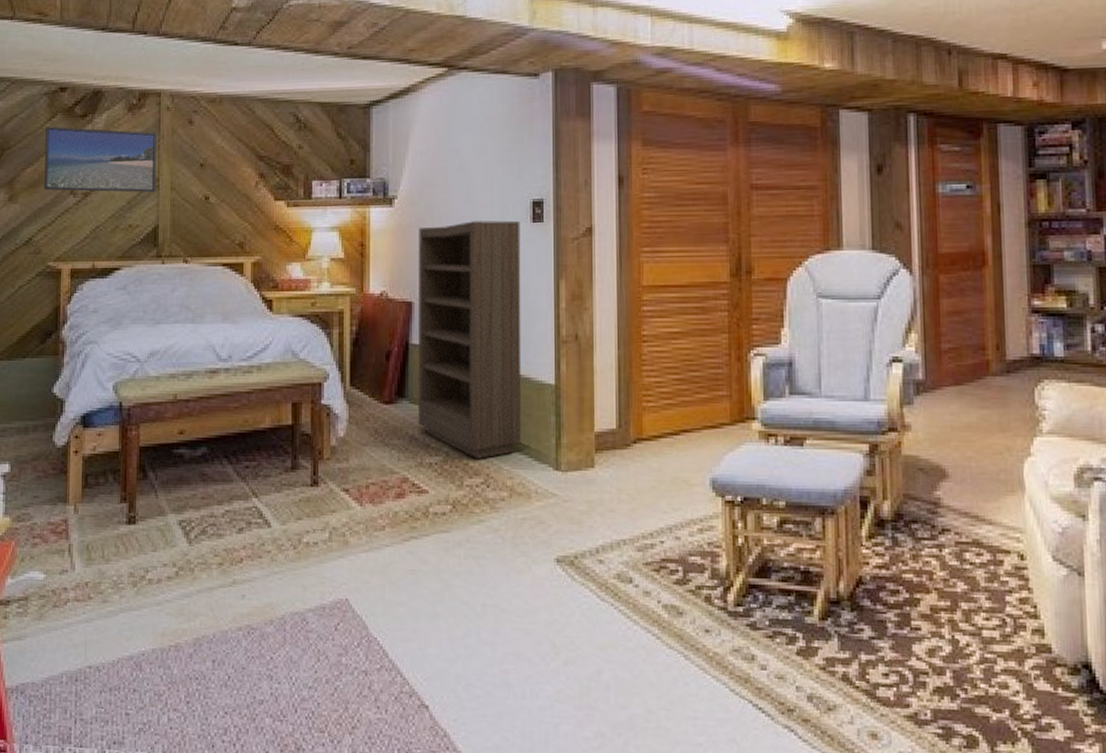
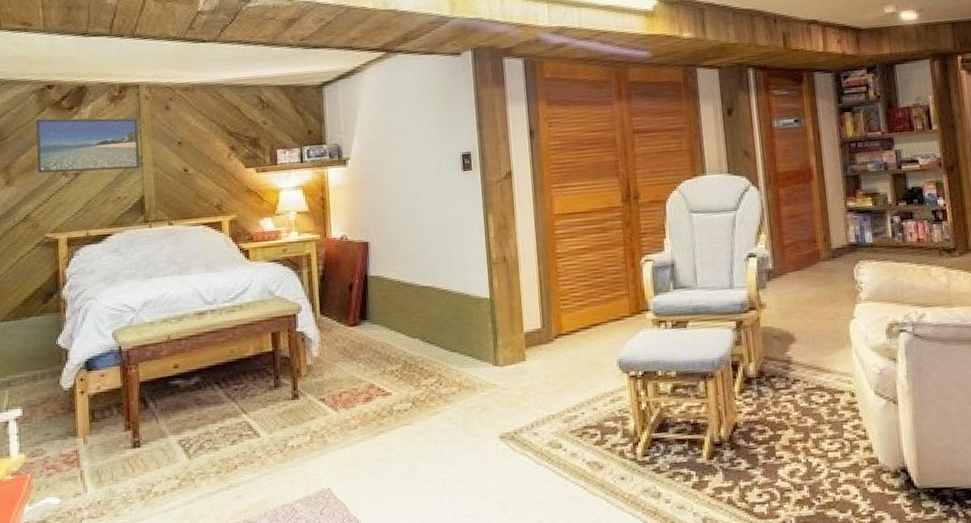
bookshelf: present [418,220,522,459] -> none [369,170,465,363]

